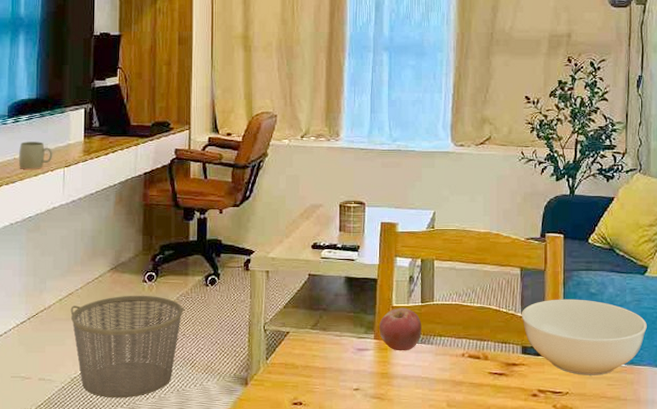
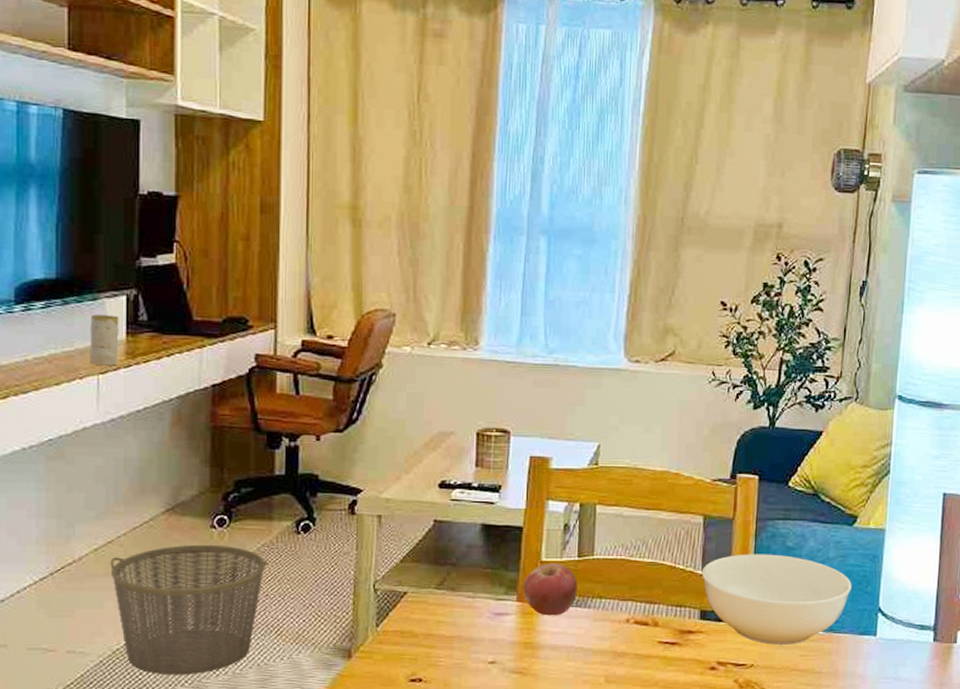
mug: present [18,142,53,169] -> none [31,337,82,376]
candle: none [58,124,79,161] -> present [90,314,119,366]

